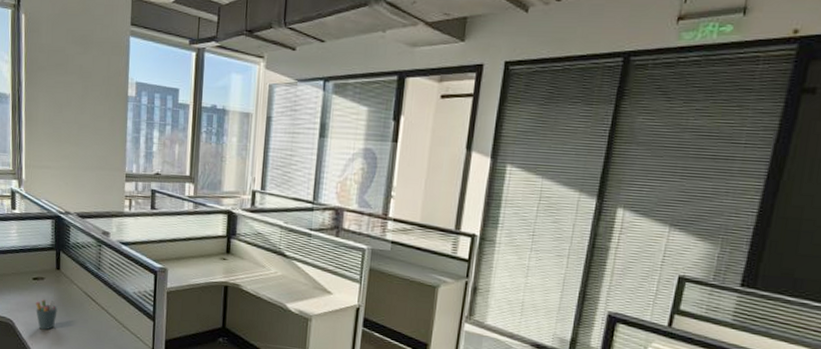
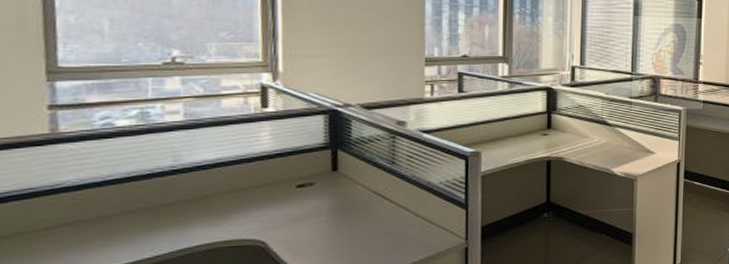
pen holder: present [35,299,58,330] -> none [300,206,335,245]

